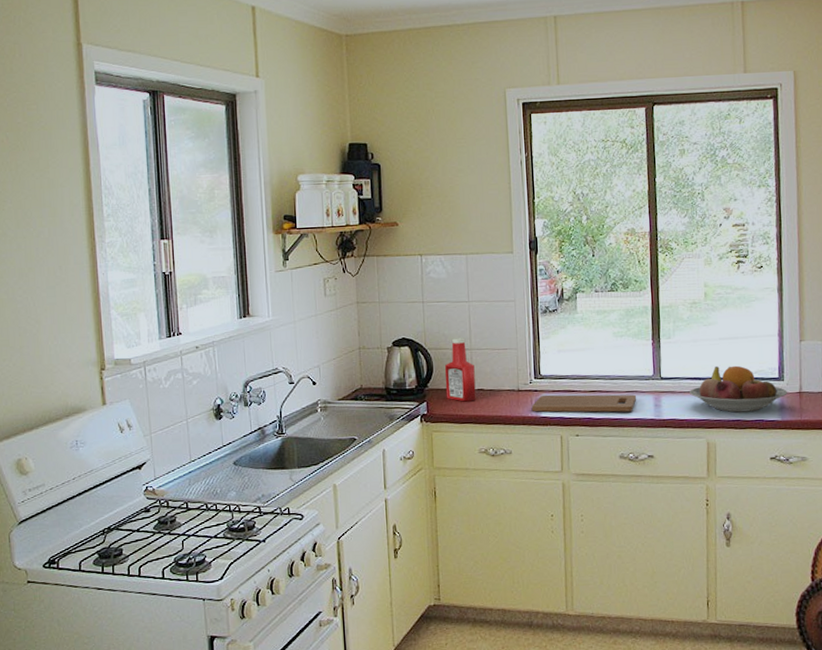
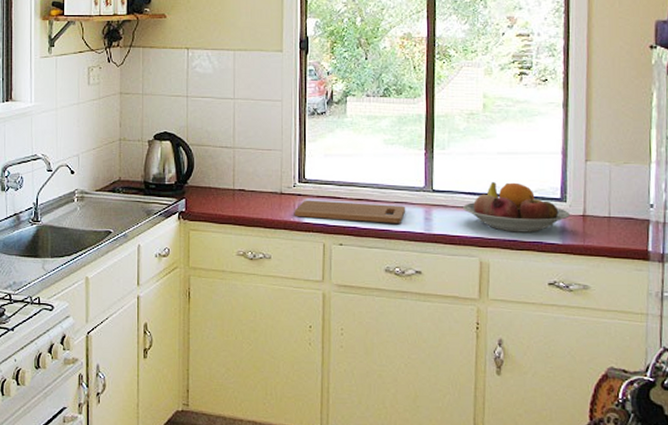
ketchup bottle: present [444,338,476,402] -> none [205,135,237,202]

